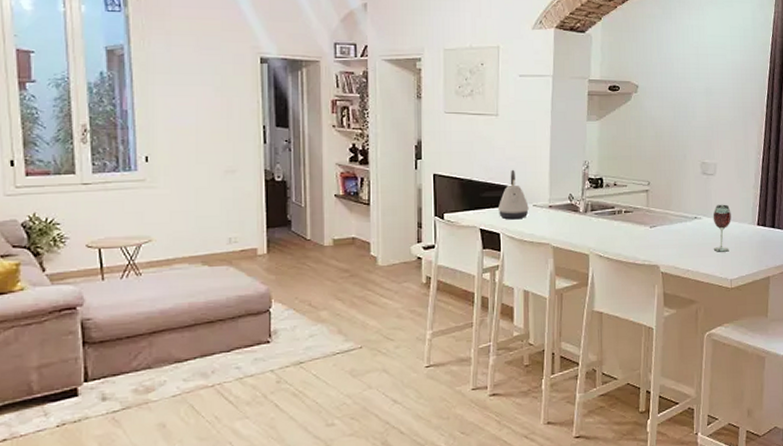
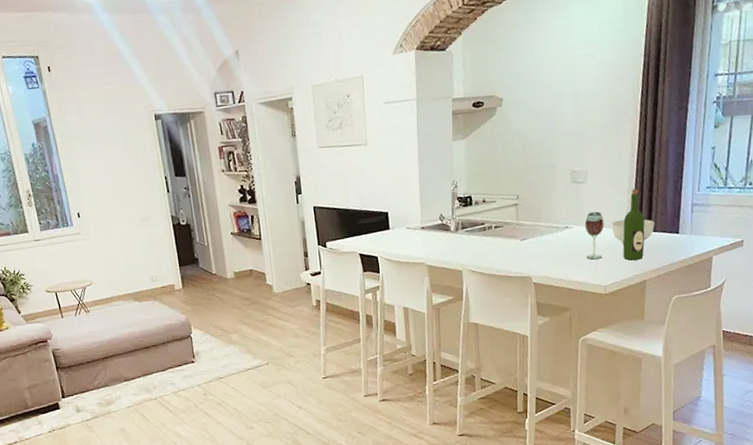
kettle: present [497,169,529,220] -> none [373,195,403,244]
bowl: none [738,214,779,239] -> present [611,219,655,244]
wine bottle: none [748,185,769,256] -> present [622,188,645,261]

